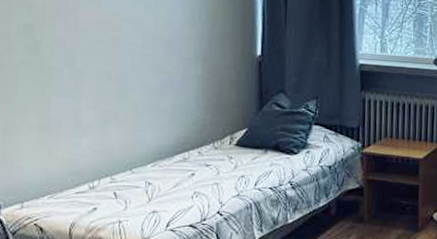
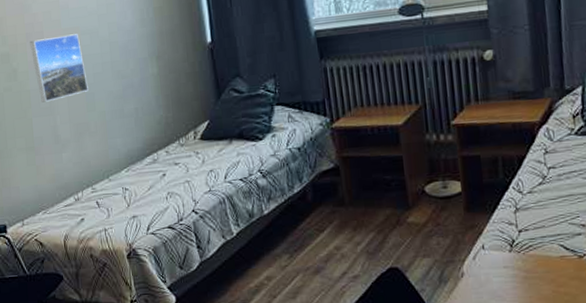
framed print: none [60,16,123,83] -> present [30,34,89,103]

